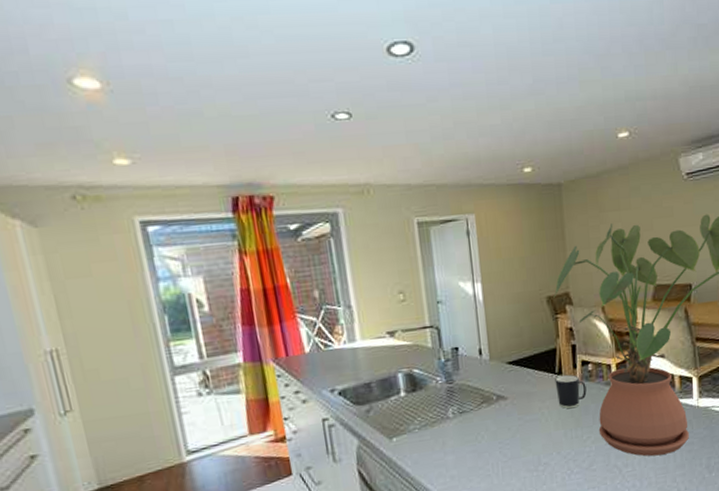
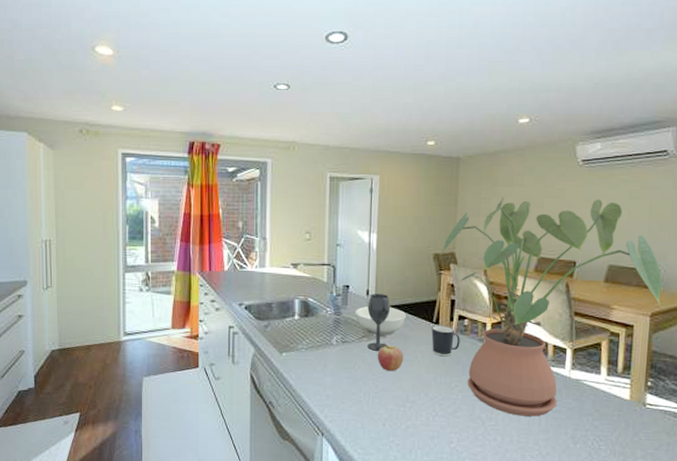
bowl: none [469,364,527,399] -> present [355,307,407,336]
wine glass: none [481,350,510,417] -> present [367,293,391,351]
fruit: none [500,405,530,436] -> present [377,343,404,372]

